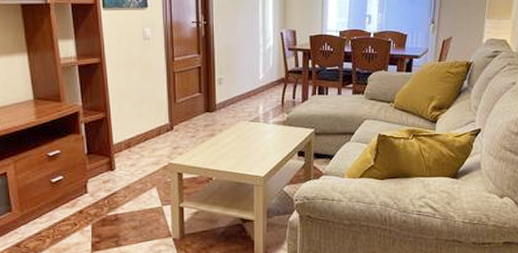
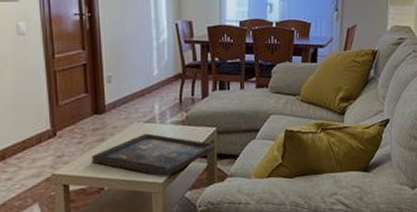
decorative tray: none [203,131,313,172] -> present [92,133,216,177]

